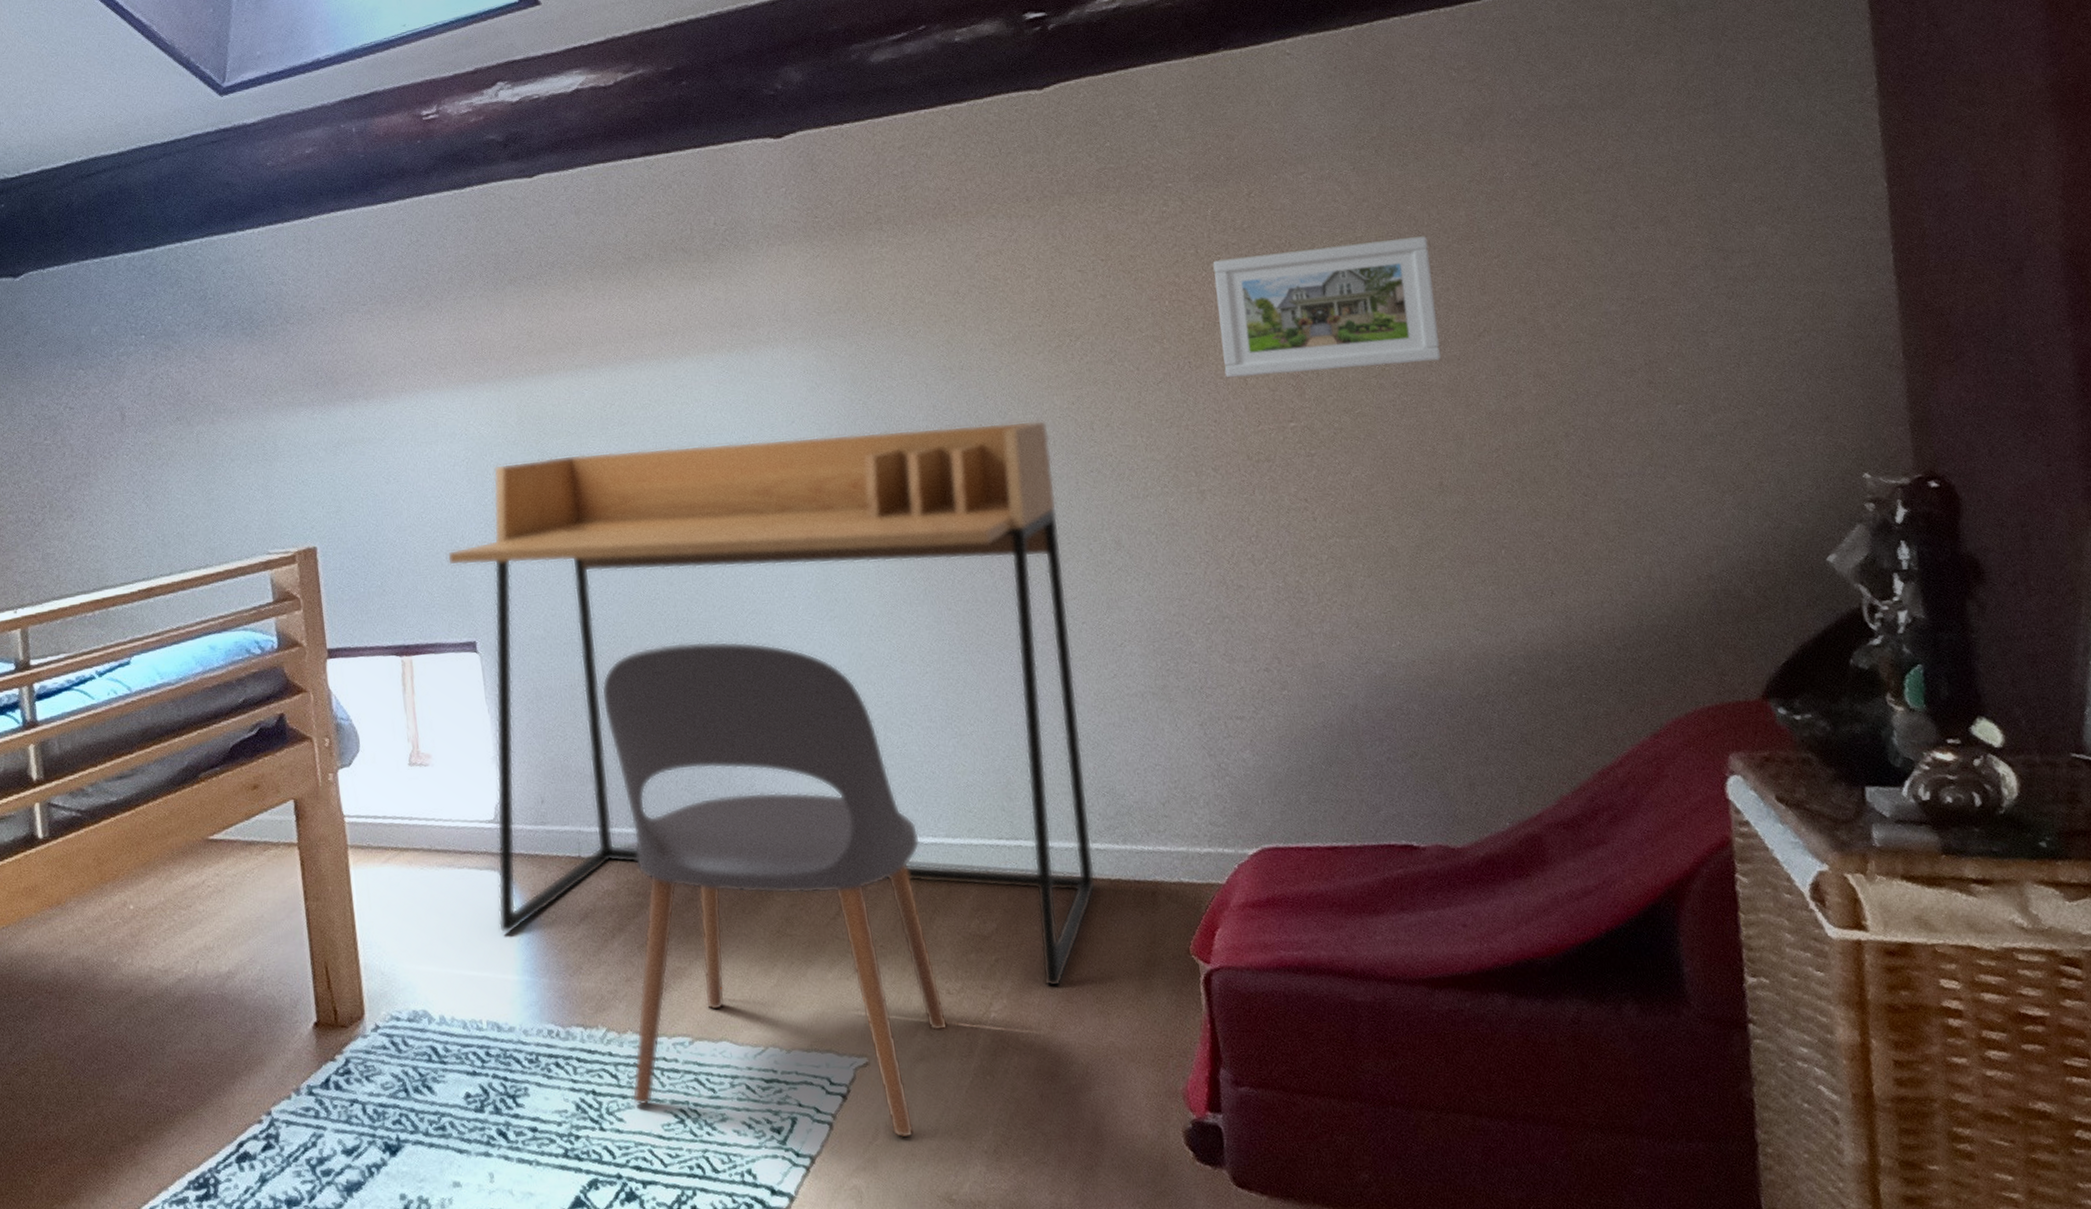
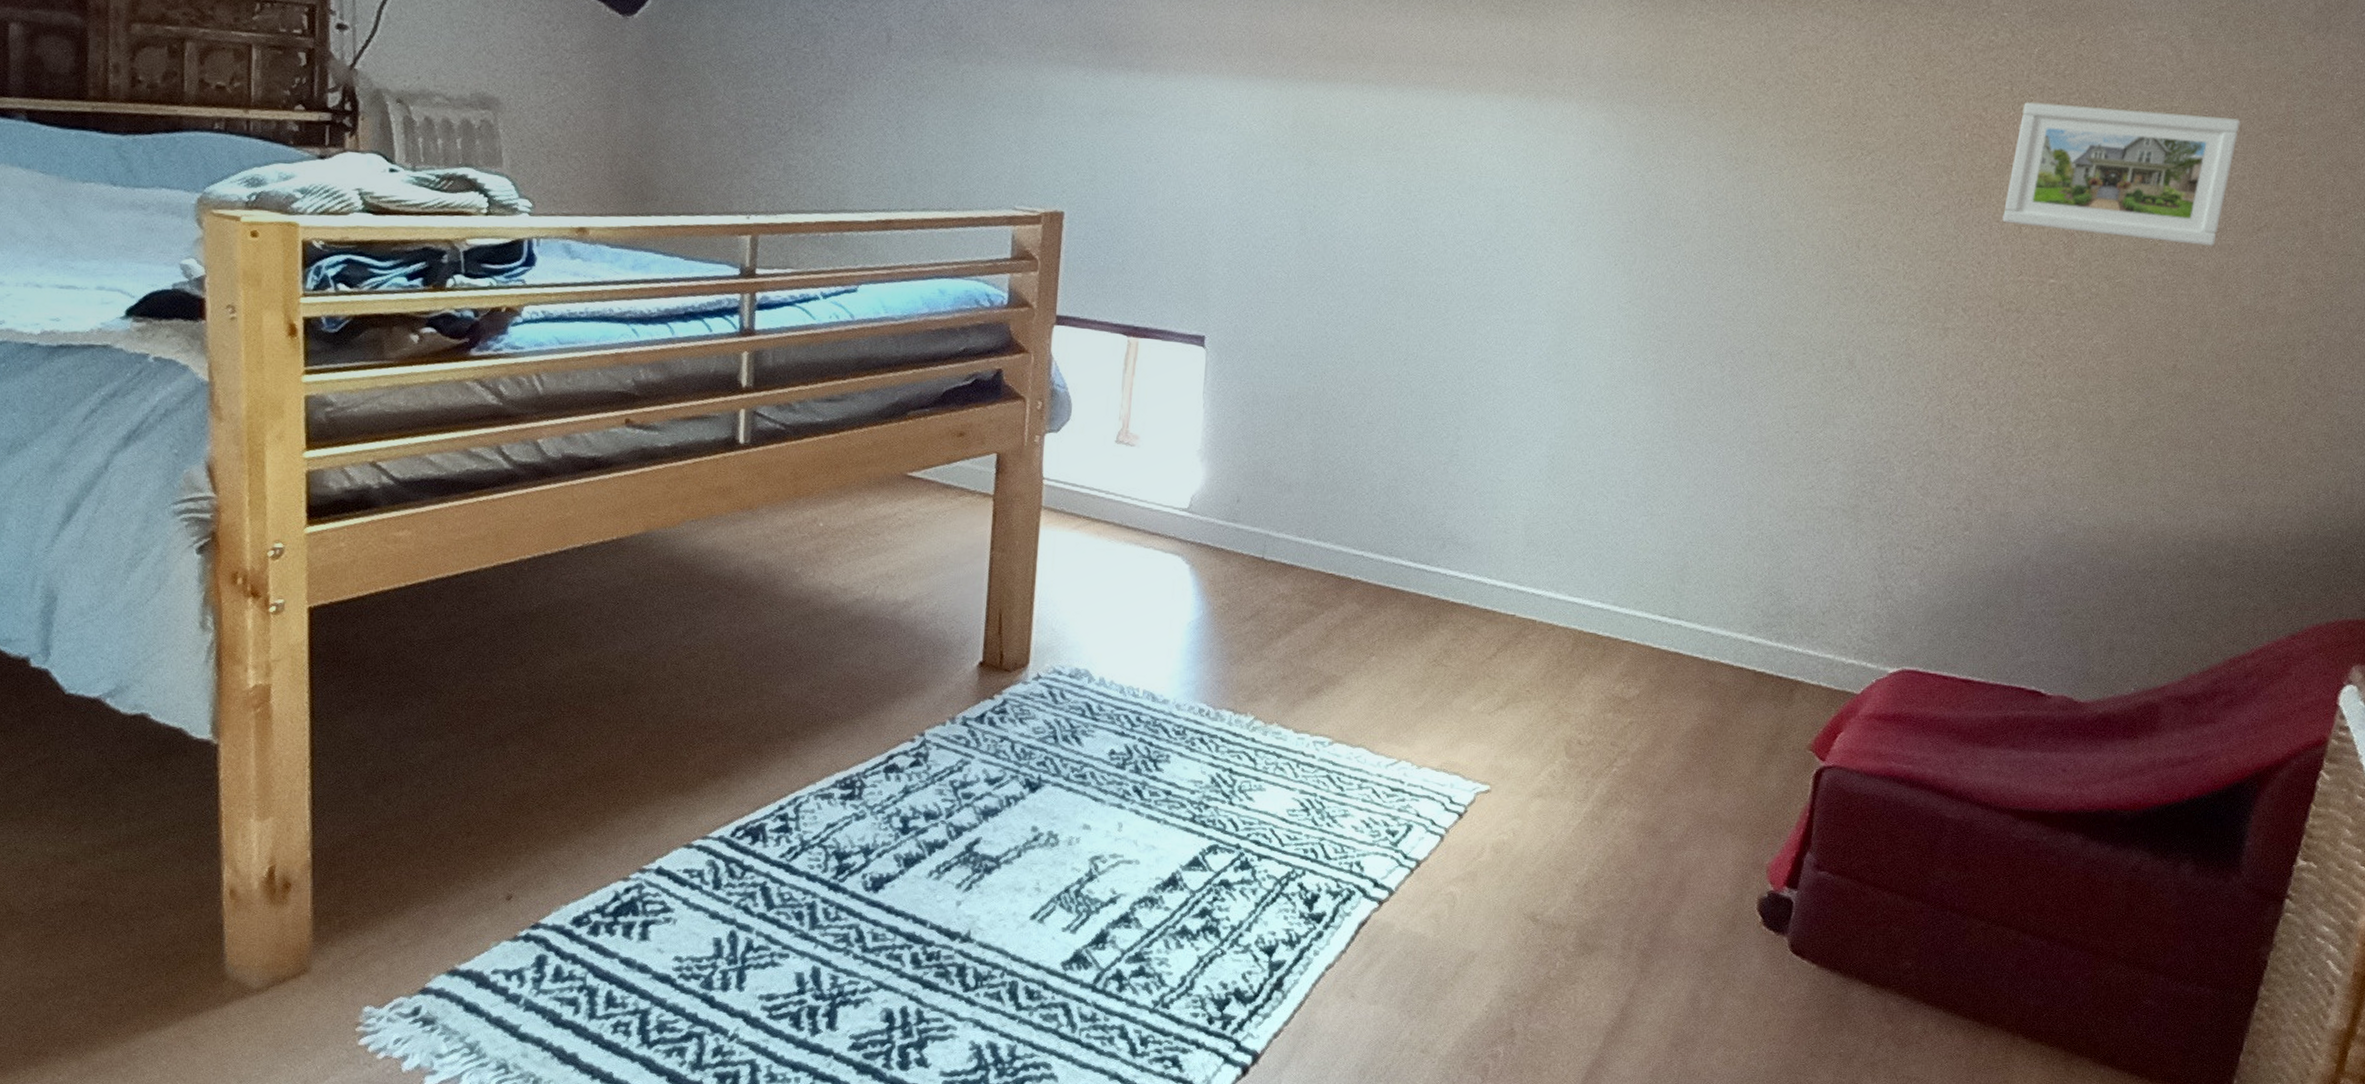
desk: present [447,420,1097,988] -> none [1172,165,1816,756]
chair: present [601,641,949,1139] -> none [1266,374,1589,861]

